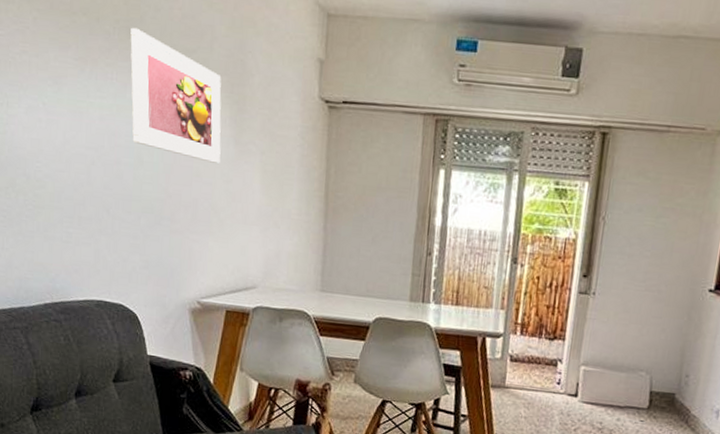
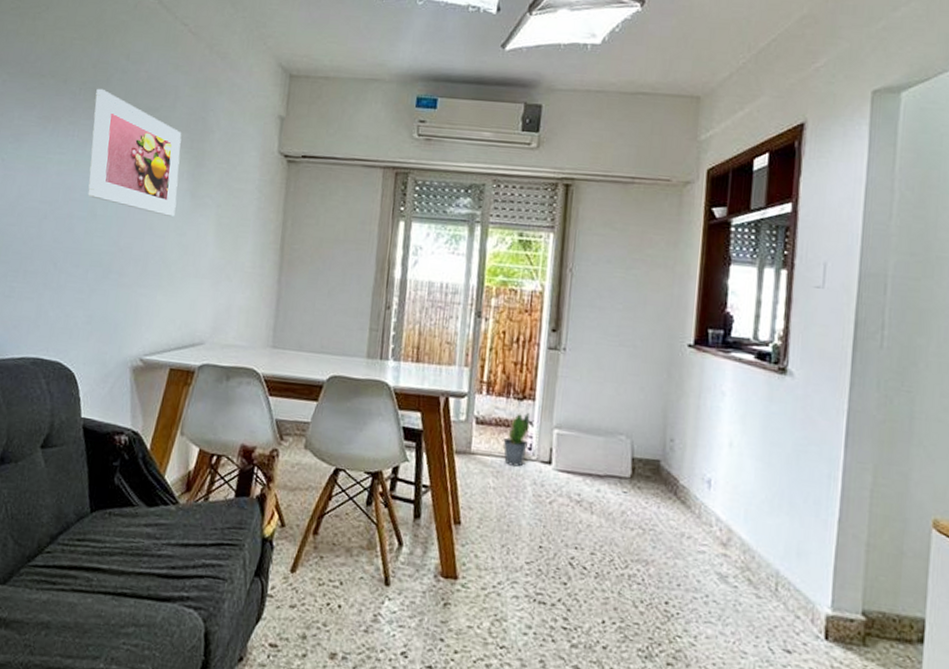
potted plant: none [534,351,560,400] -> present [503,412,530,468]

